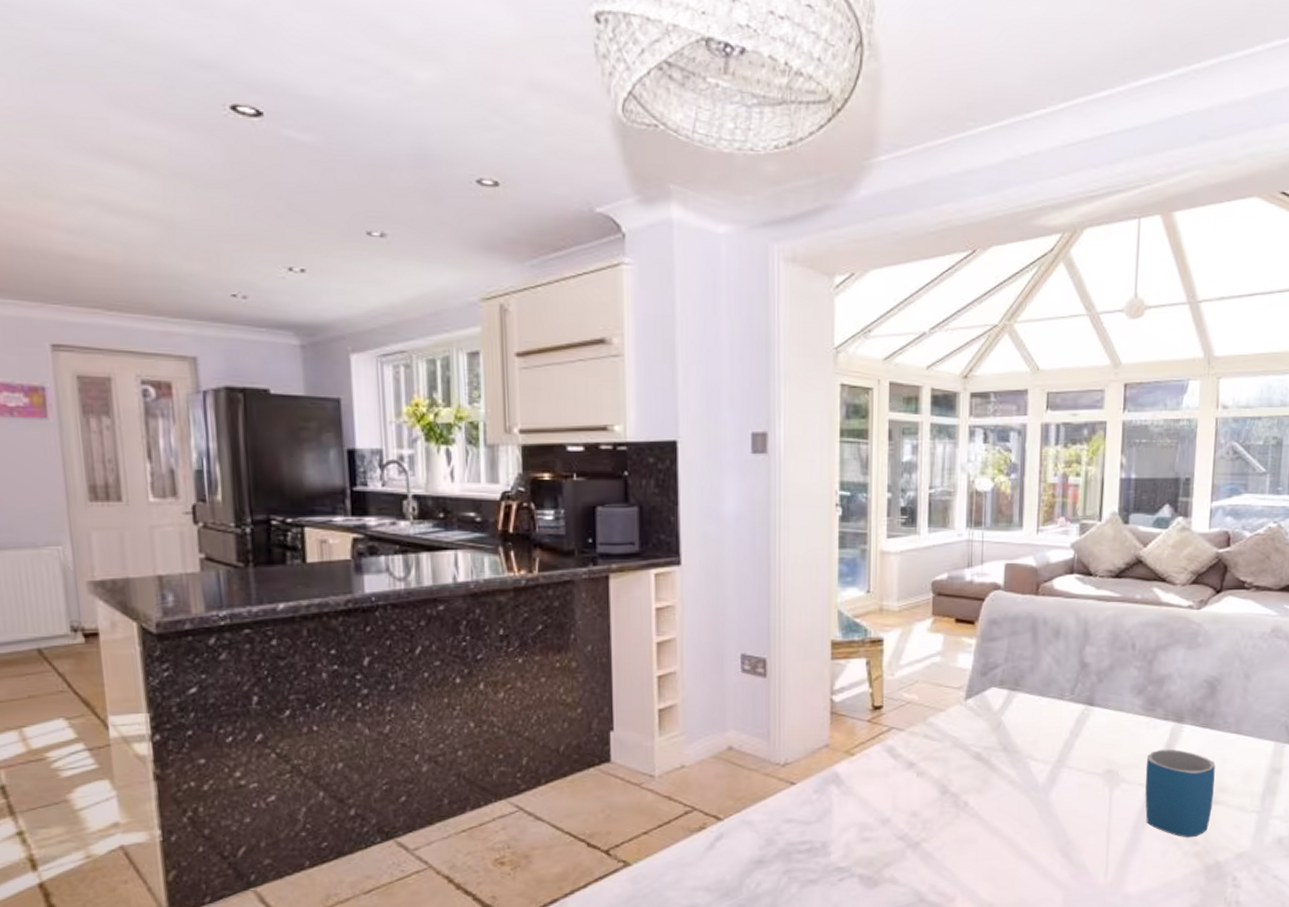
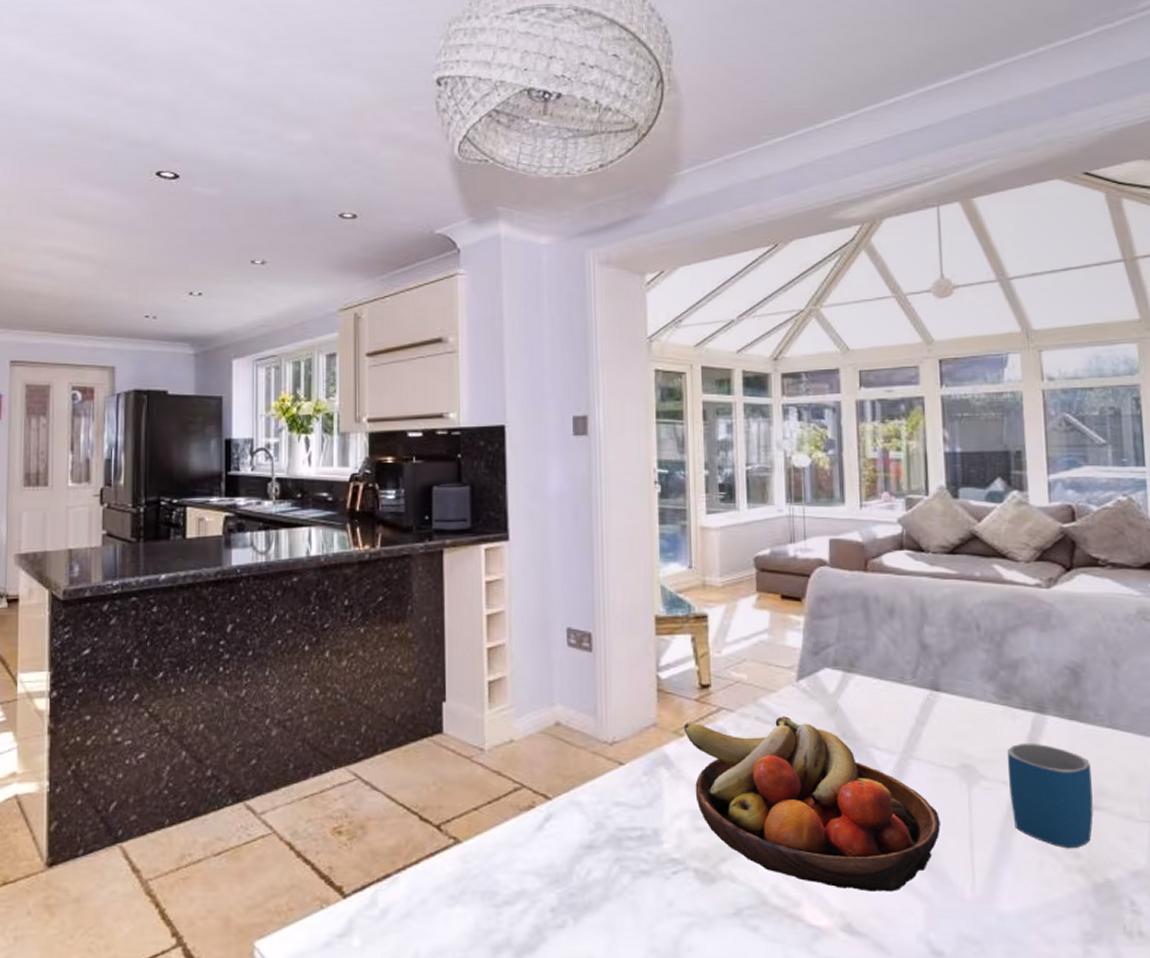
fruit bowl: none [855,733,1083,885] -> present [684,716,940,892]

